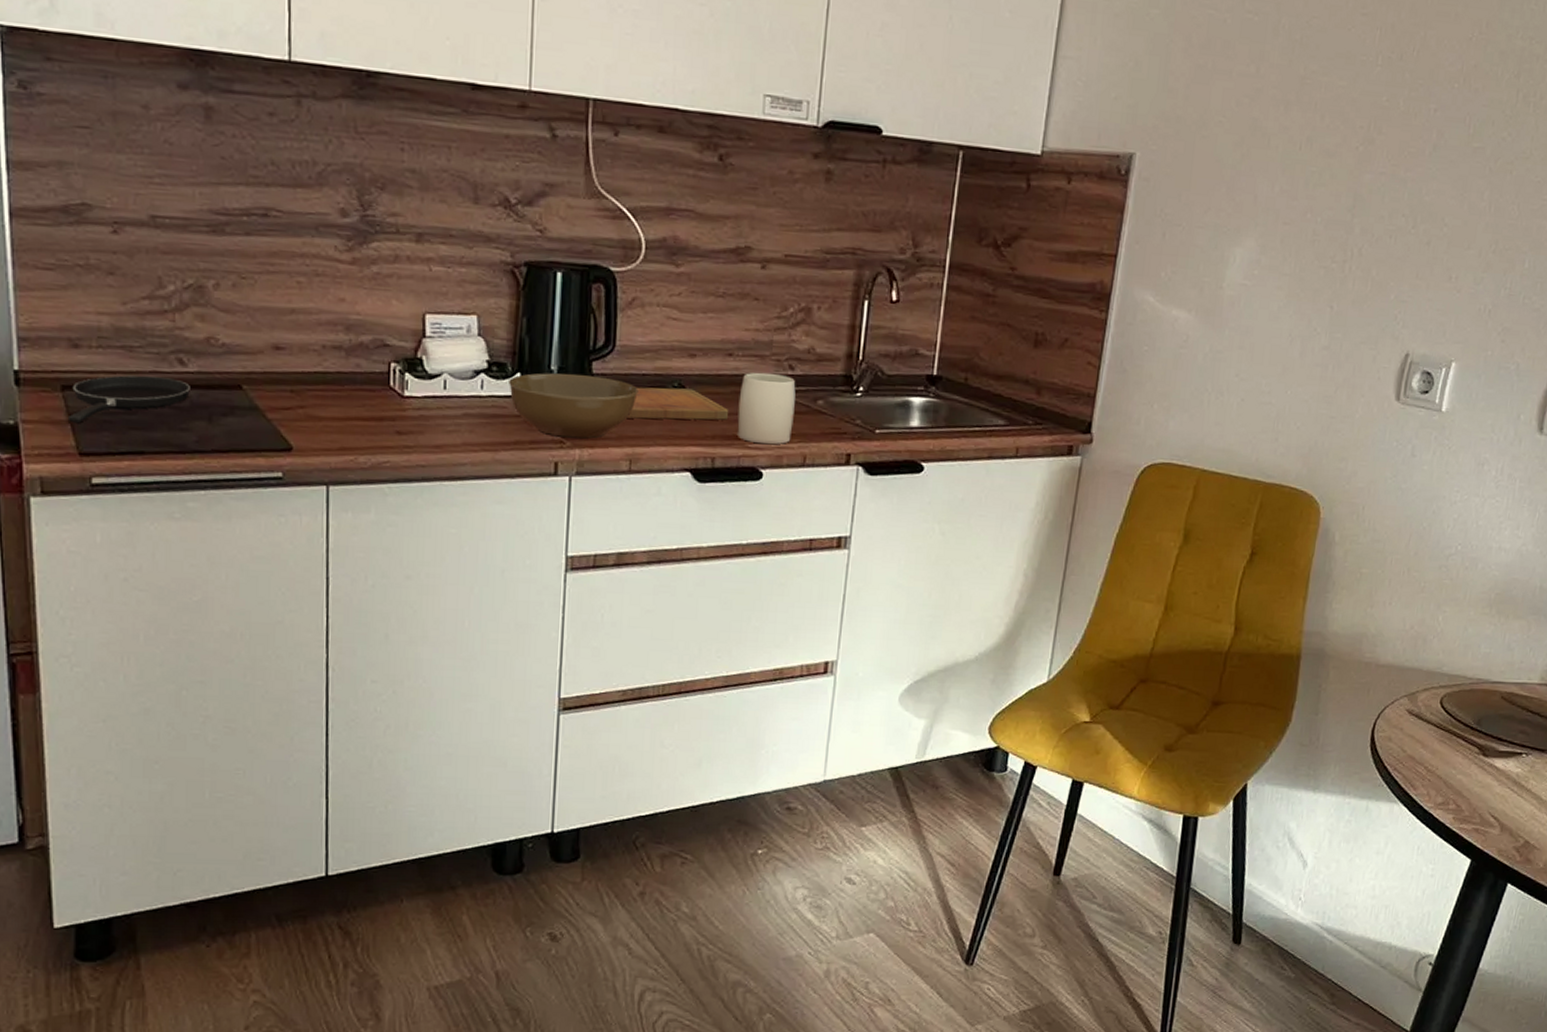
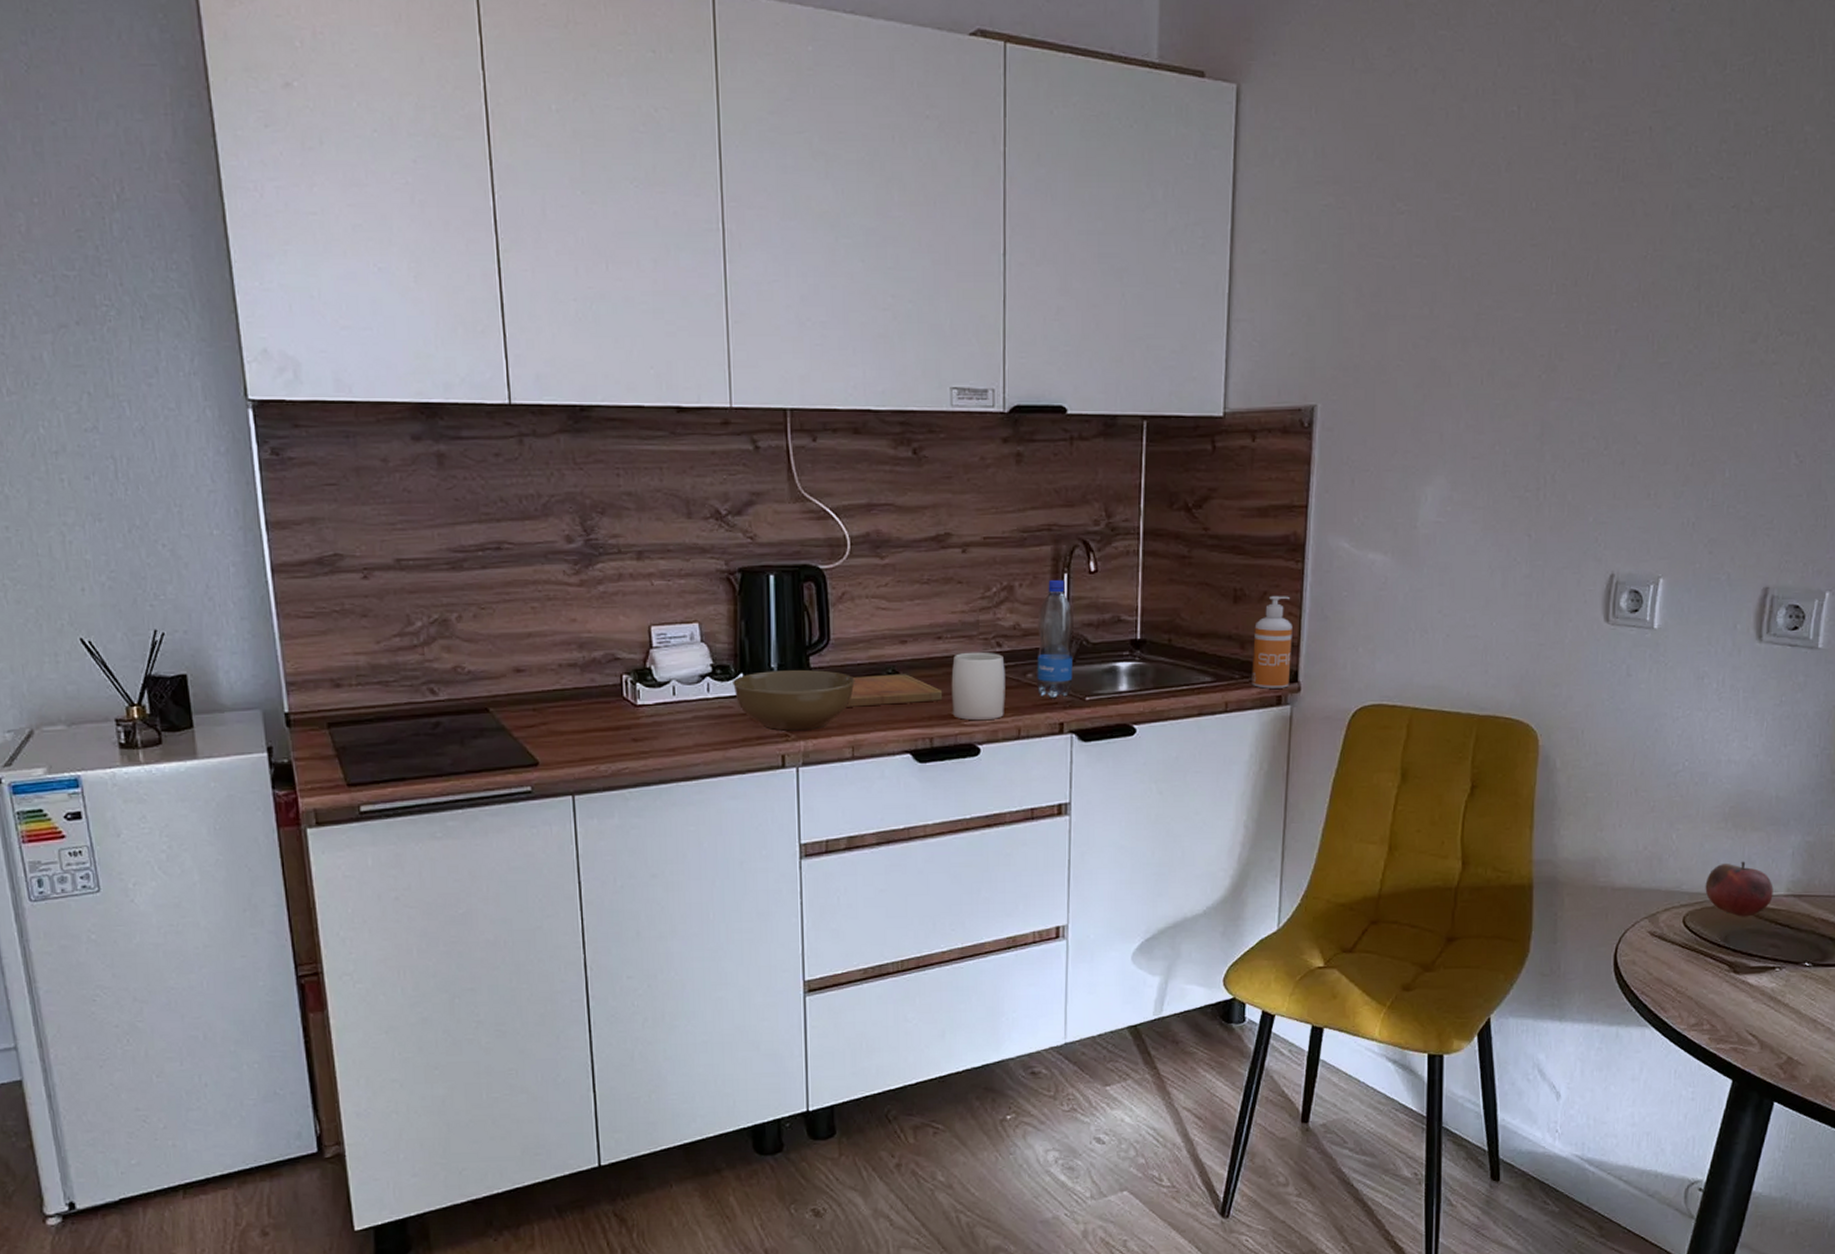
frying pan: present [67,375,190,423] -> none [335,708,442,756]
bottle: none [827,305,871,428] -> present [1037,579,1074,699]
soap dispenser: none [1044,342,1091,439] -> present [1252,595,1292,689]
fruit: none [1464,647,1529,702] -> present [1705,861,1773,917]

